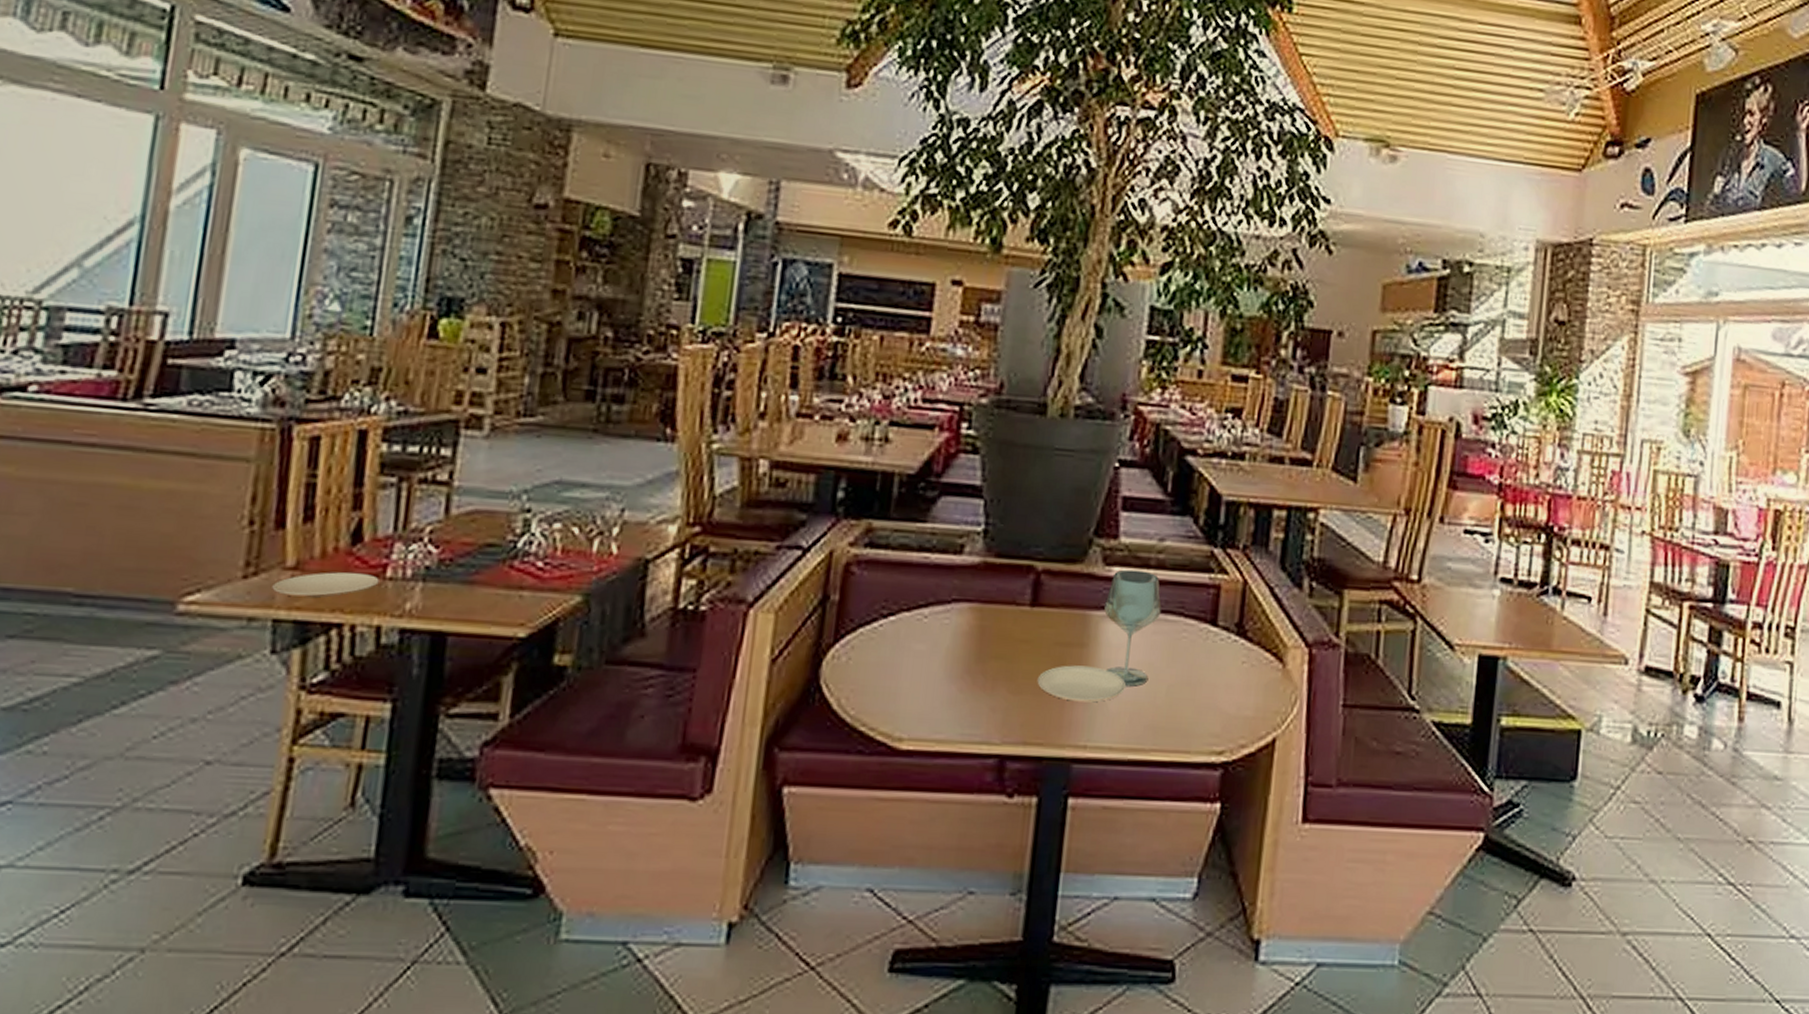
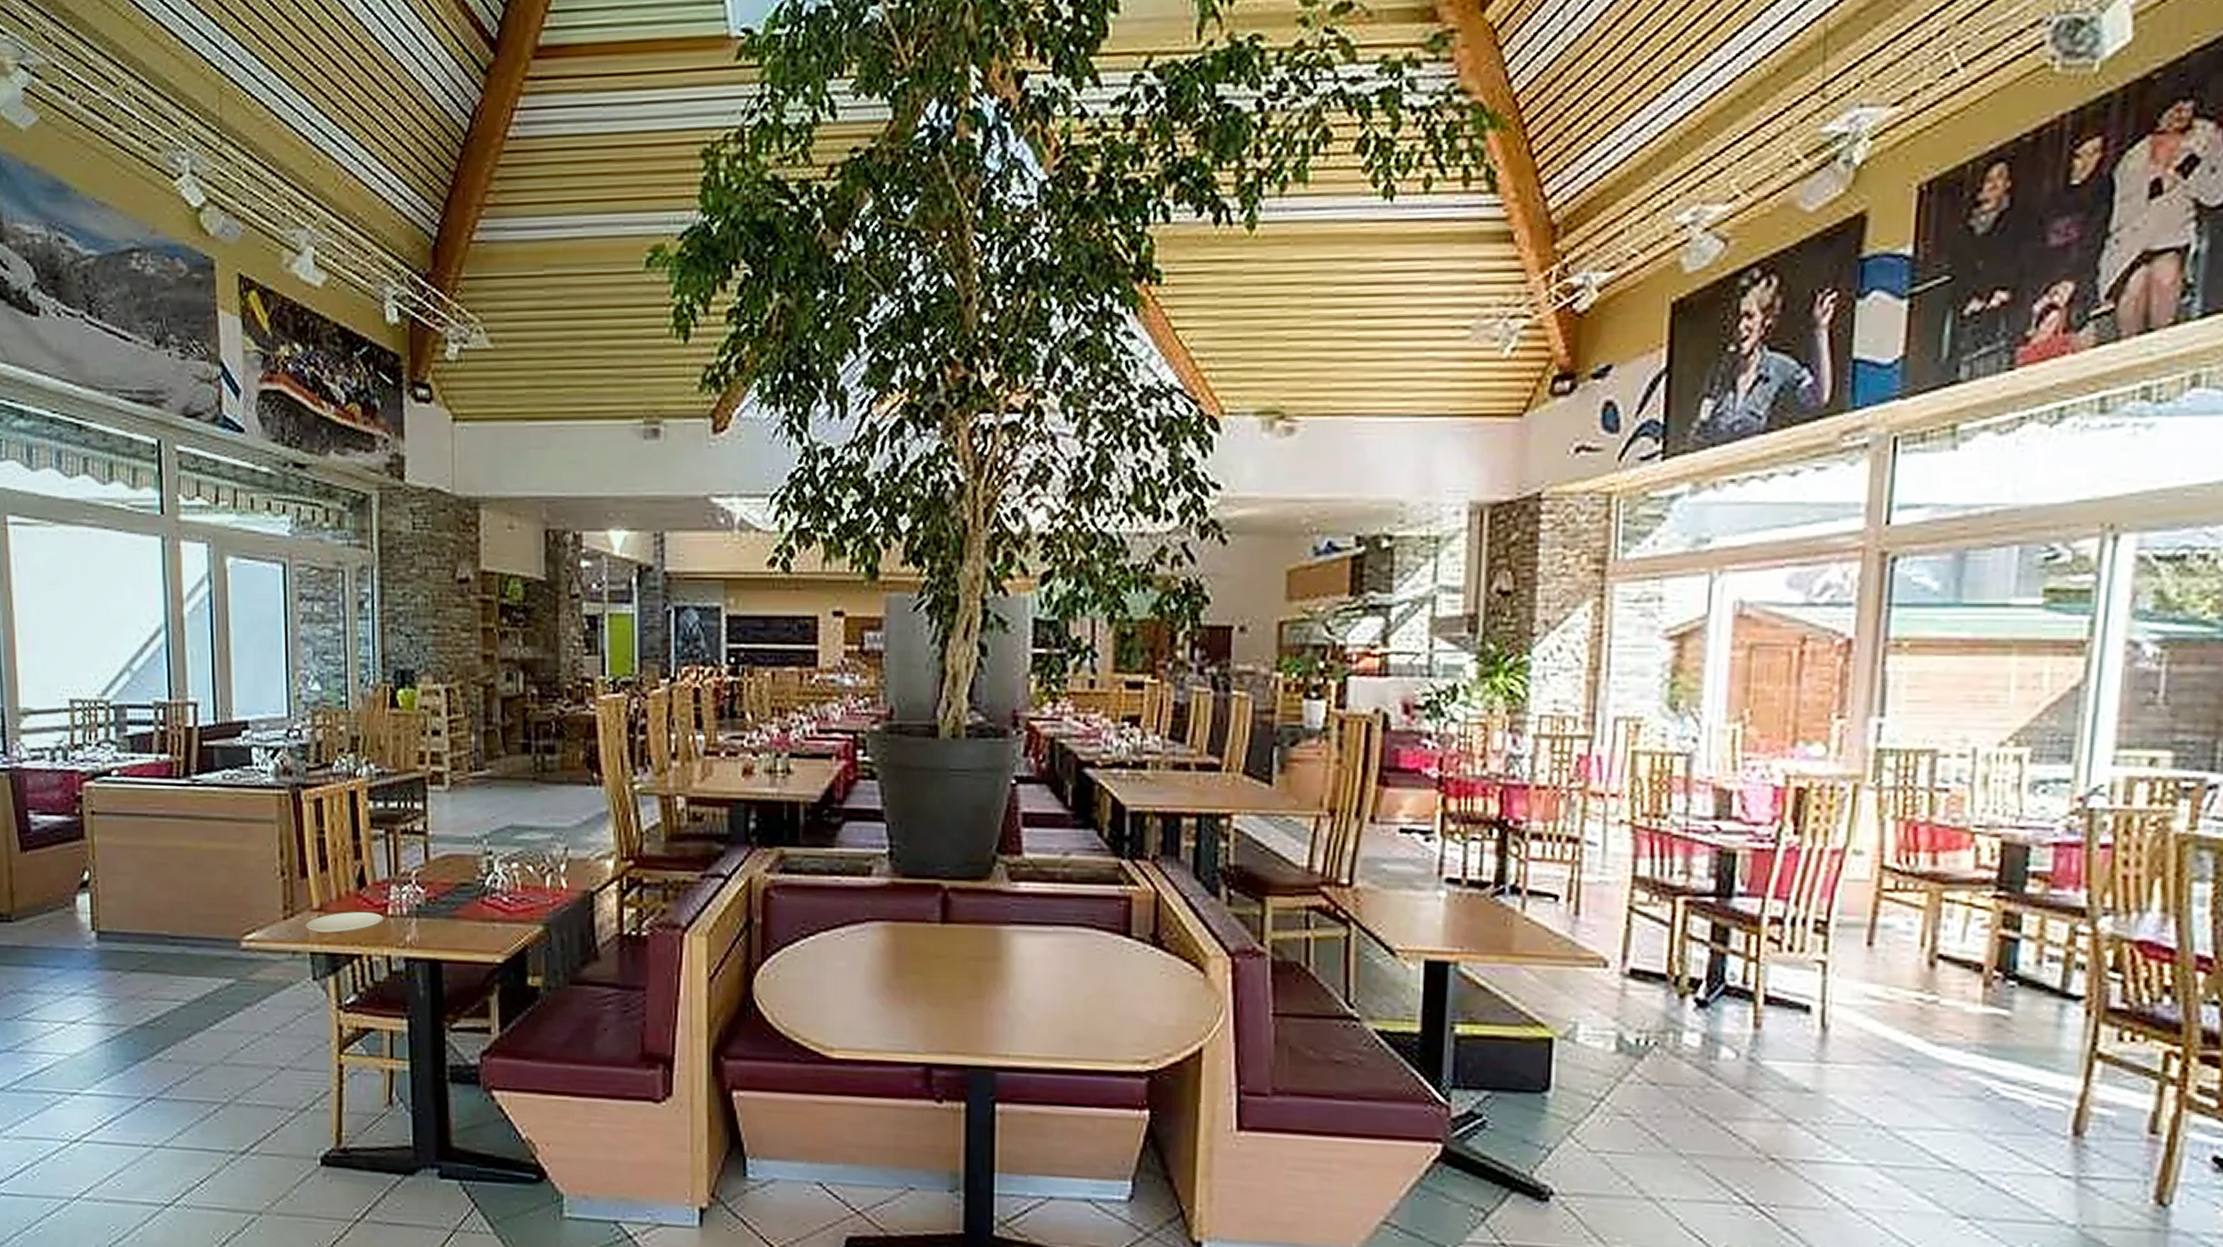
plate: present [1037,665,1126,703] -> none [954,978,1042,1014]
wine glass: present [1103,569,1162,687] -> none [1013,884,1072,998]

